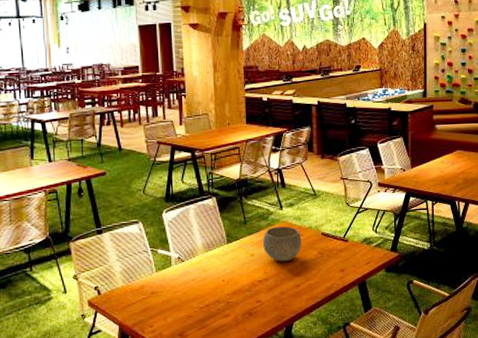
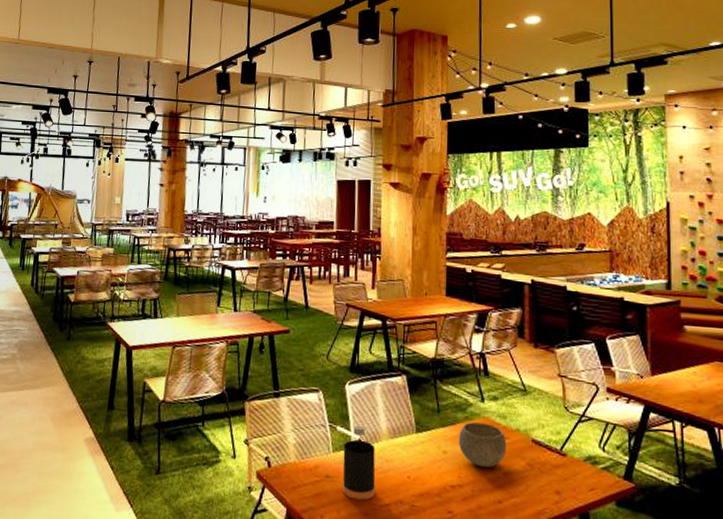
bottle: none [165,245,196,307] -> present [342,425,376,501]

